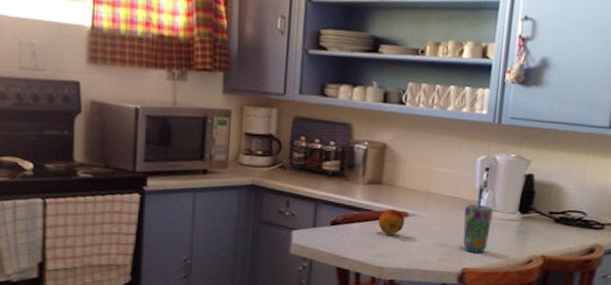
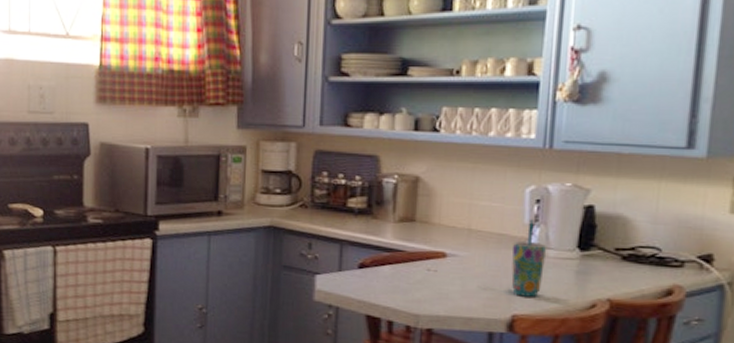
fruit: present [378,209,405,235] -> none [412,249,443,279]

